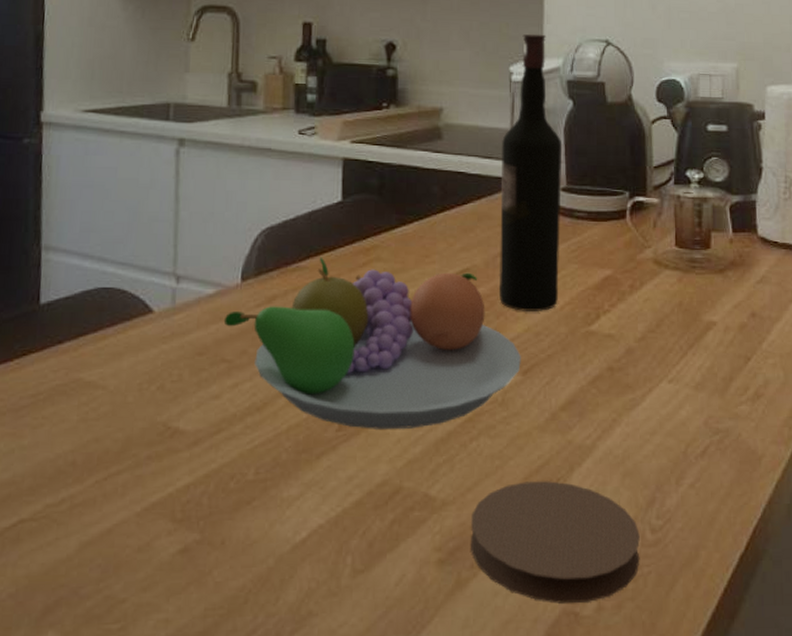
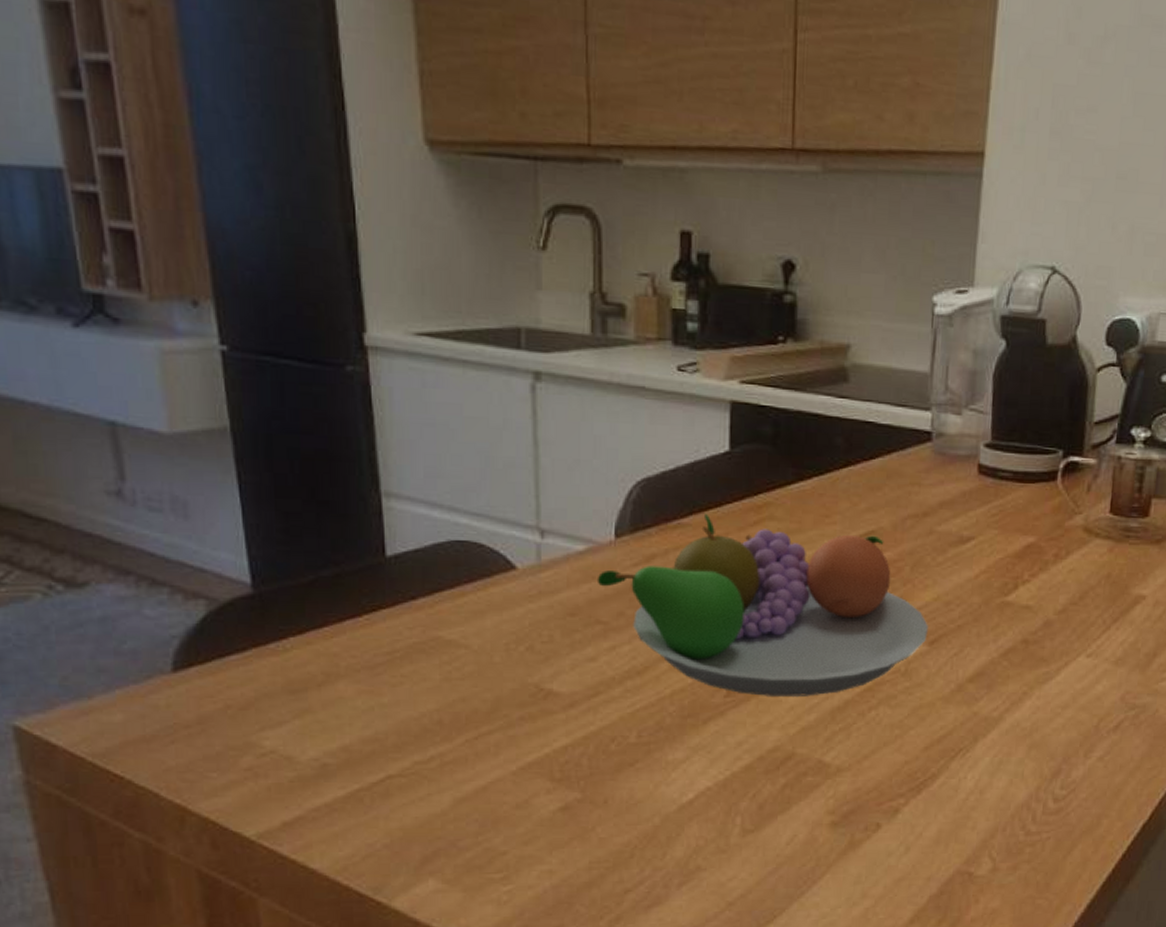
coaster: present [471,481,640,604] -> none [865,751,1042,864]
wine bottle: present [498,33,563,311] -> none [907,255,990,579]

